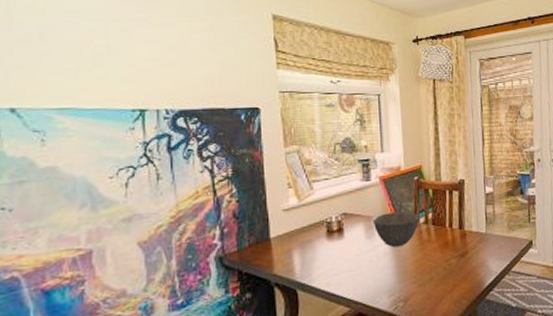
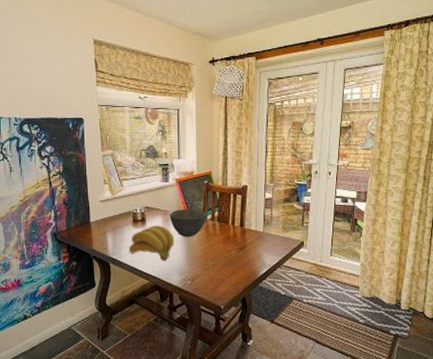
banana bunch: none [322,235,382,280] -> present [128,225,175,261]

